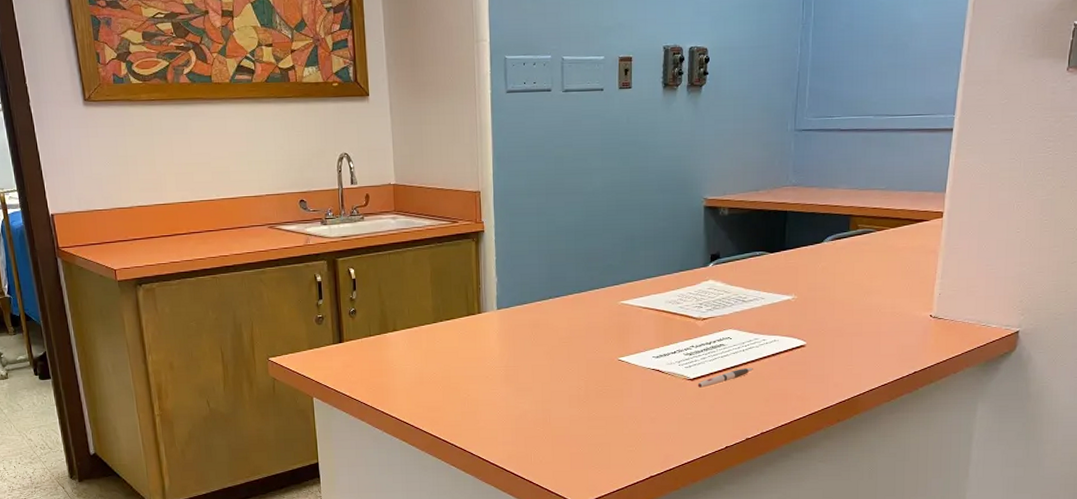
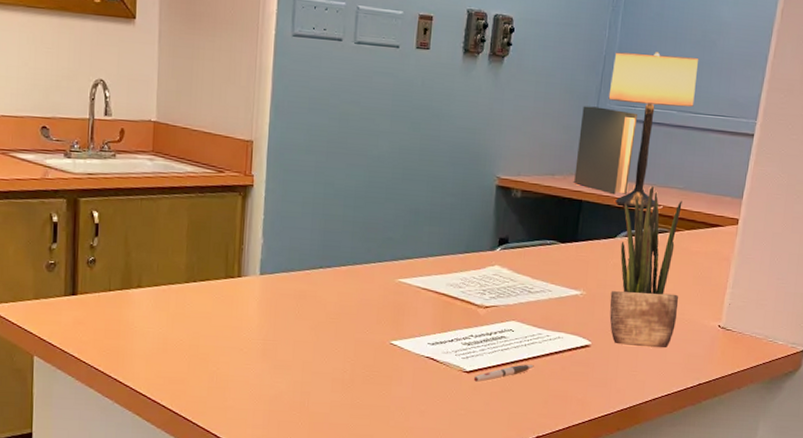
binder: none [778,121,835,203] -> present [574,106,637,195]
table lamp: none [805,62,892,213] -> present [608,52,699,210]
potted plant: none [821,189,889,343] -> present [609,185,682,349]

